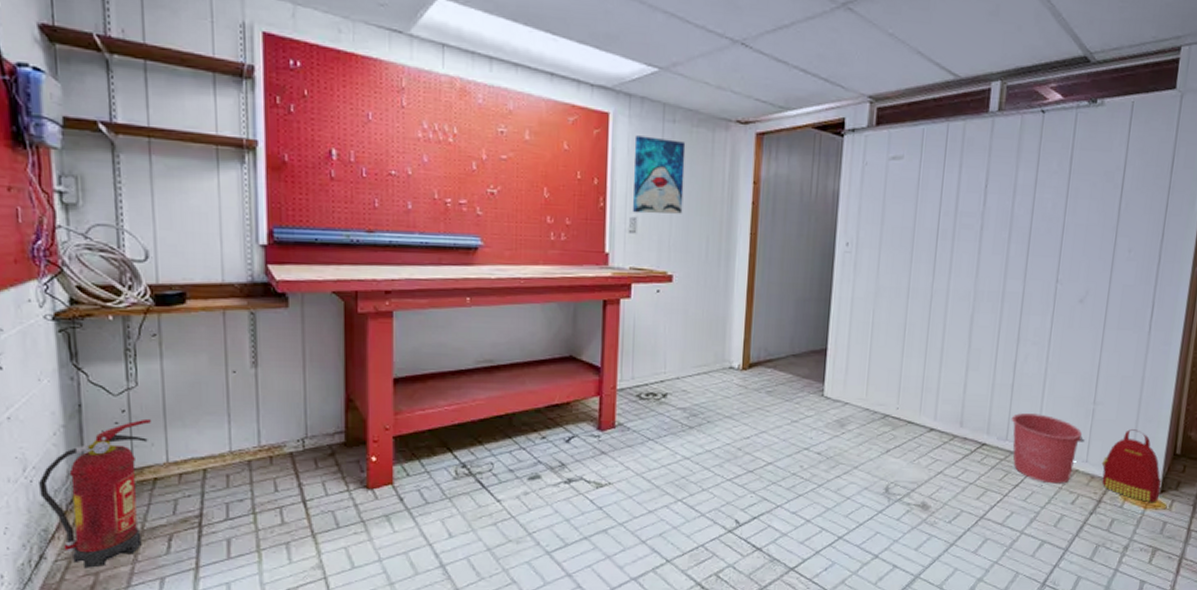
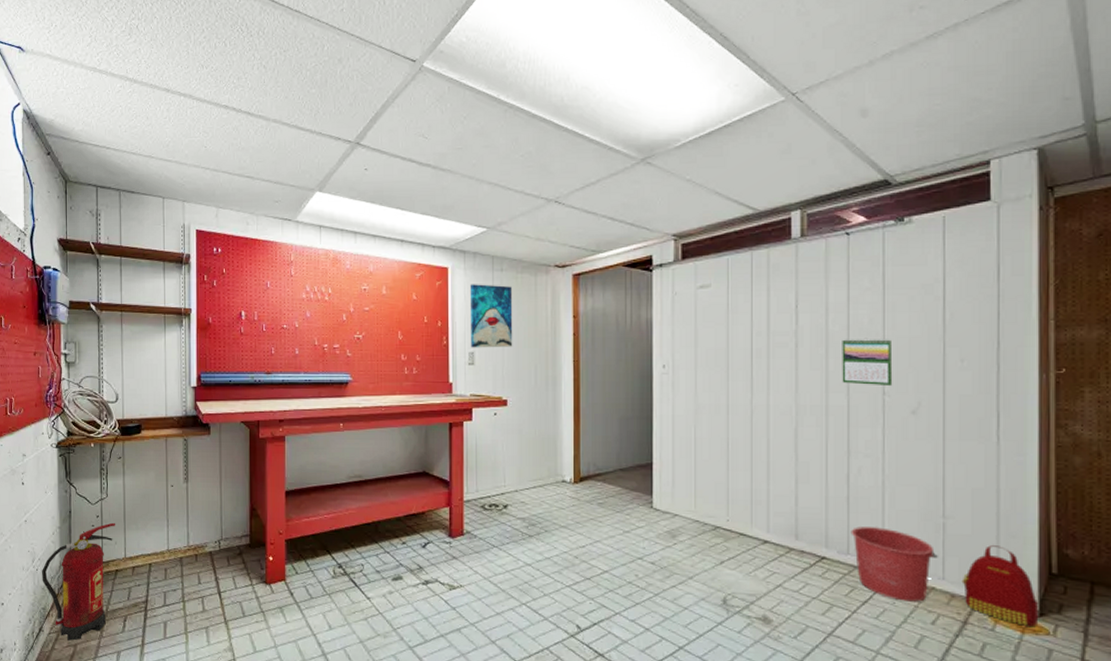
calendar: none [1020,223,1070,275] -> present [842,338,893,387]

